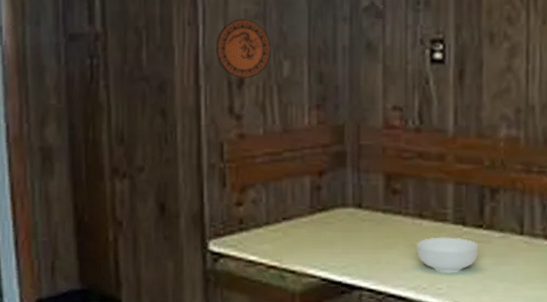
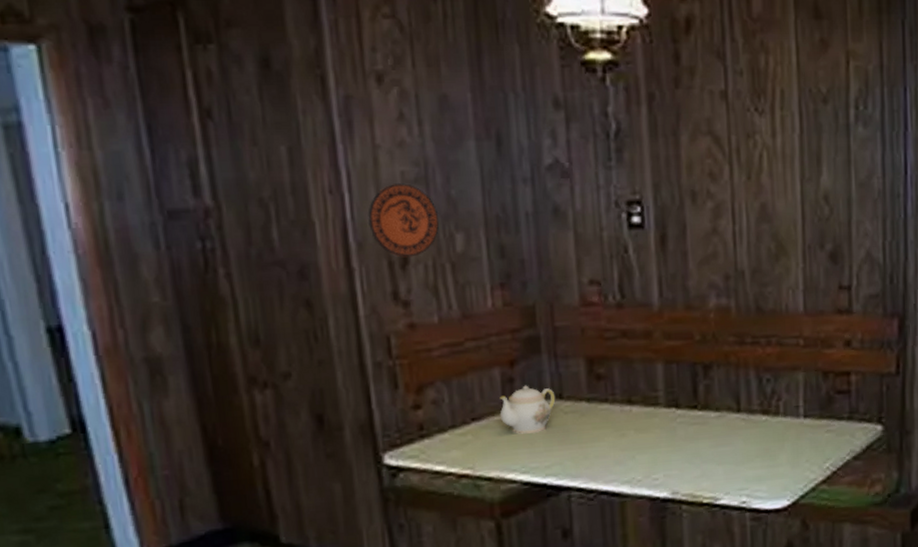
teapot: none [307,193,356,237] -> present [499,385,556,434]
cereal bowl: present [417,237,479,272] -> none [628,422,695,461]

